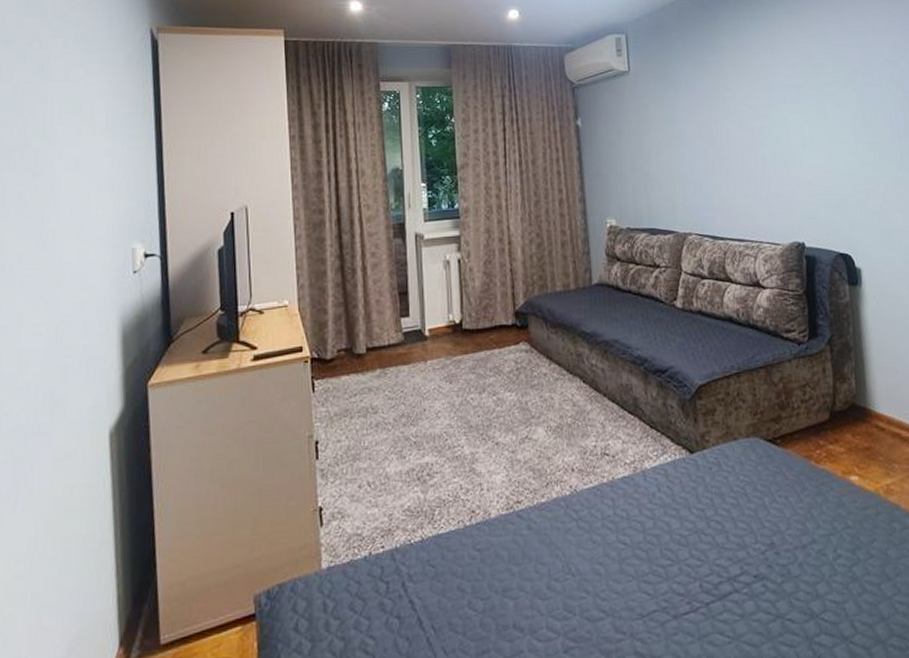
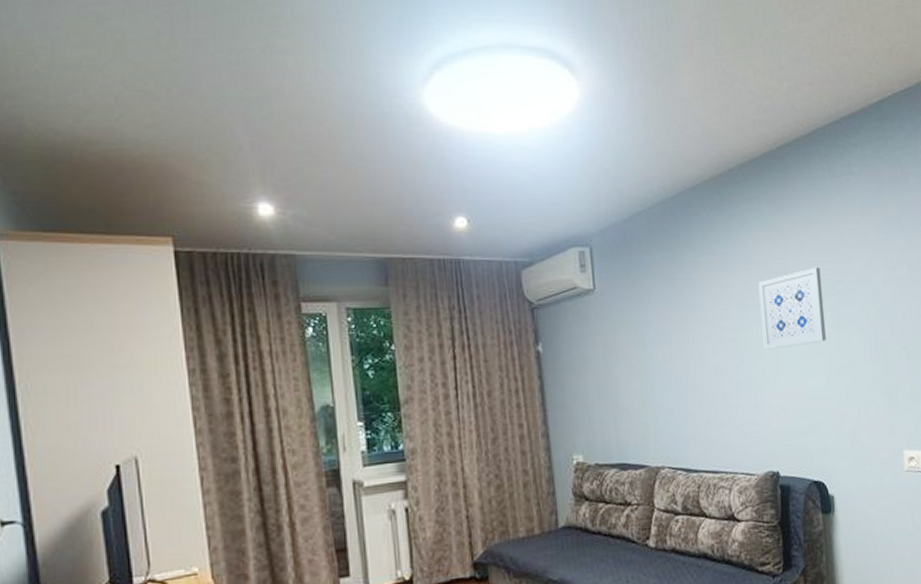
wall art: none [783,50,852,127] -> present [758,267,826,349]

